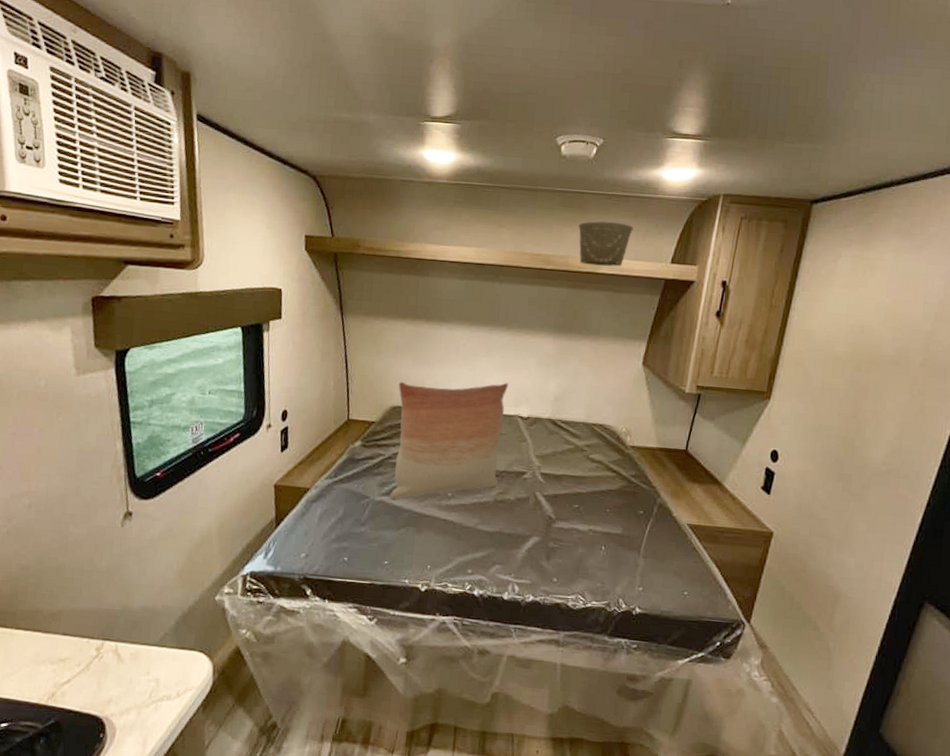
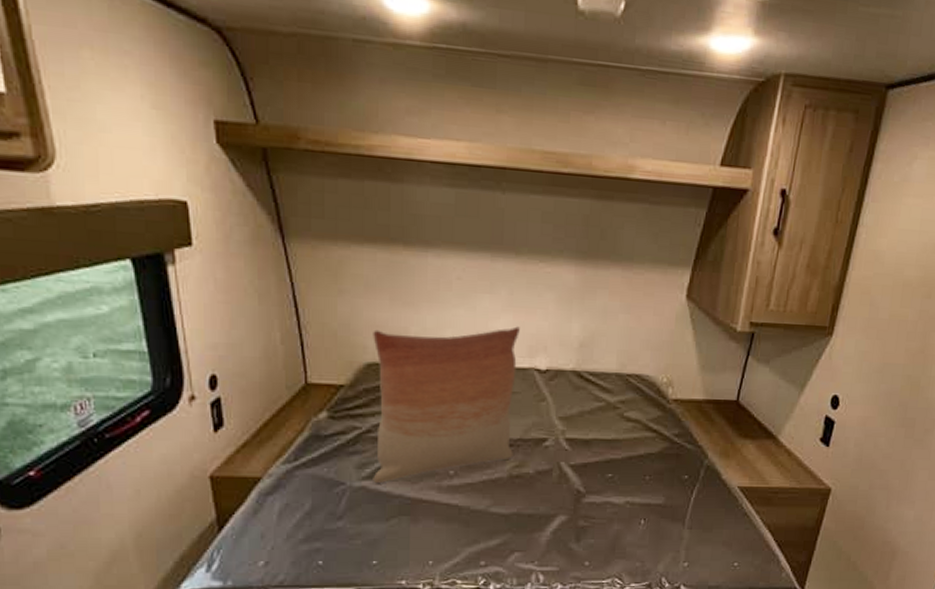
basket: present [579,221,633,267] -> none [604,106,674,171]

